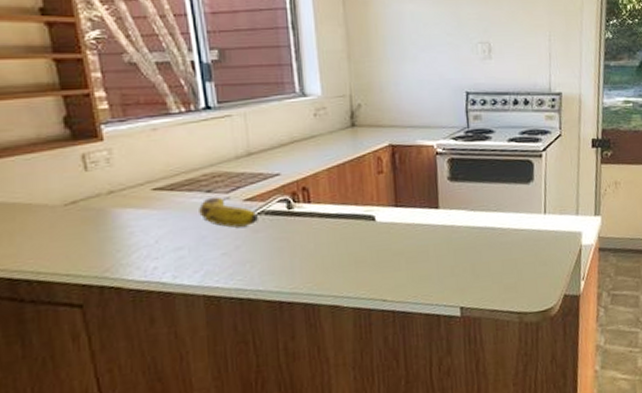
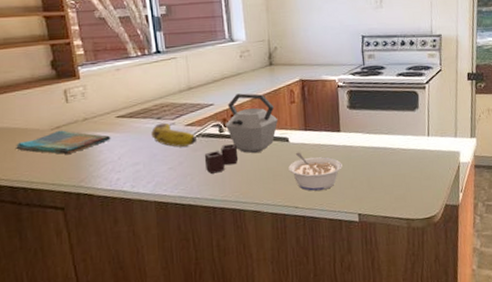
dish towel: none [14,206,146,238] -> present [15,130,111,155]
kettle: none [267,160,362,260] -> present [204,93,279,174]
legume: none [374,233,441,281] -> present [288,152,343,191]

